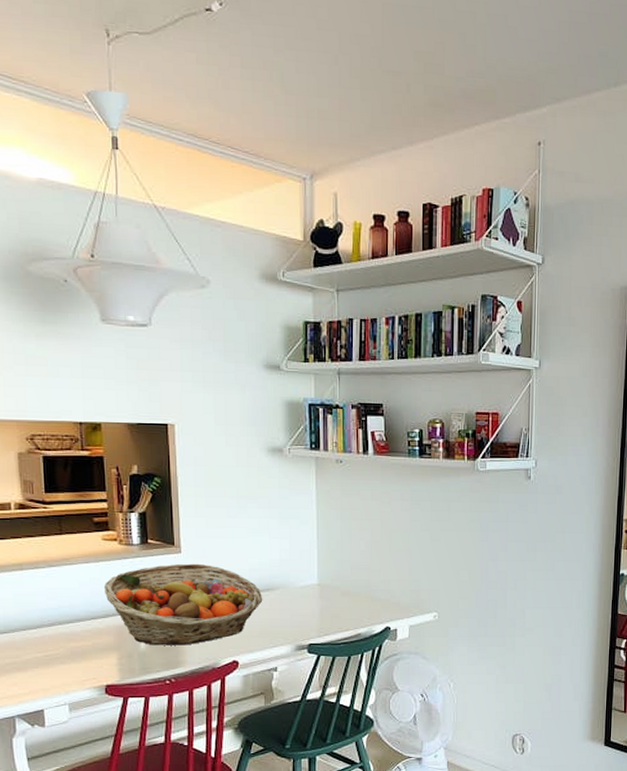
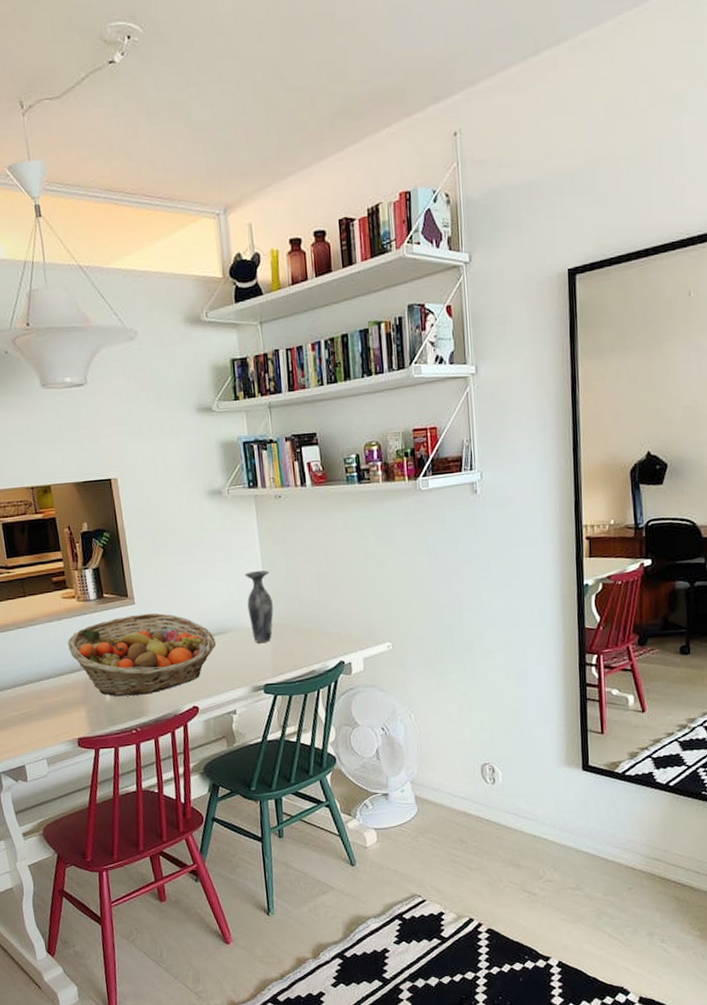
vase: none [298,532,324,602] -> present [244,570,274,643]

